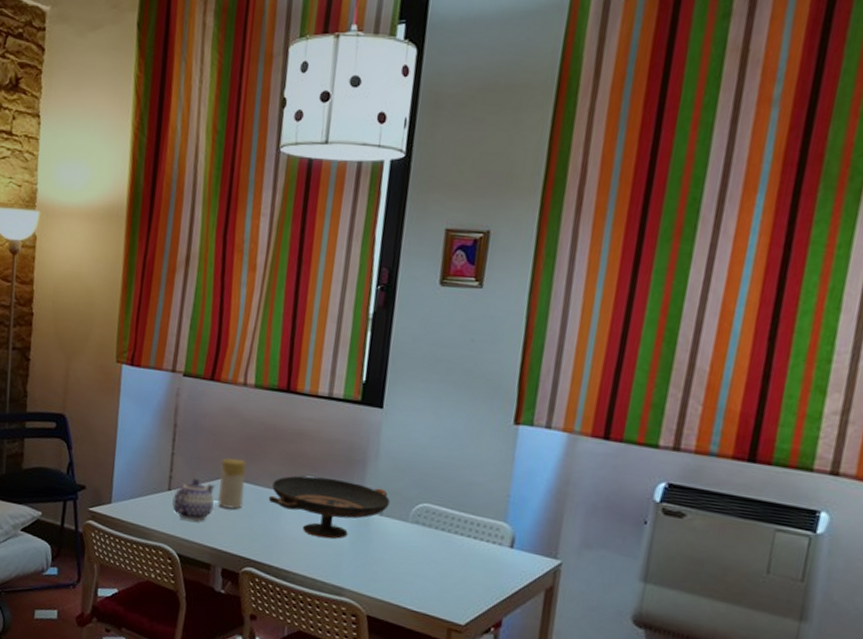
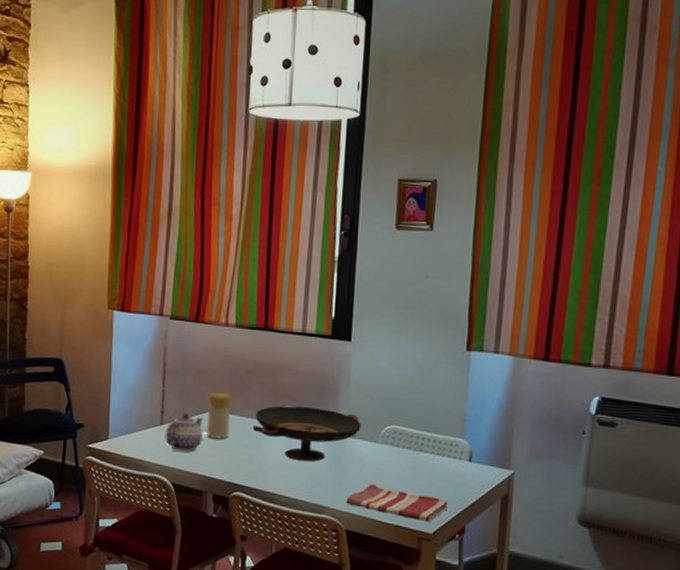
dish towel: none [368,566,485,613] -> present [346,484,449,523]

